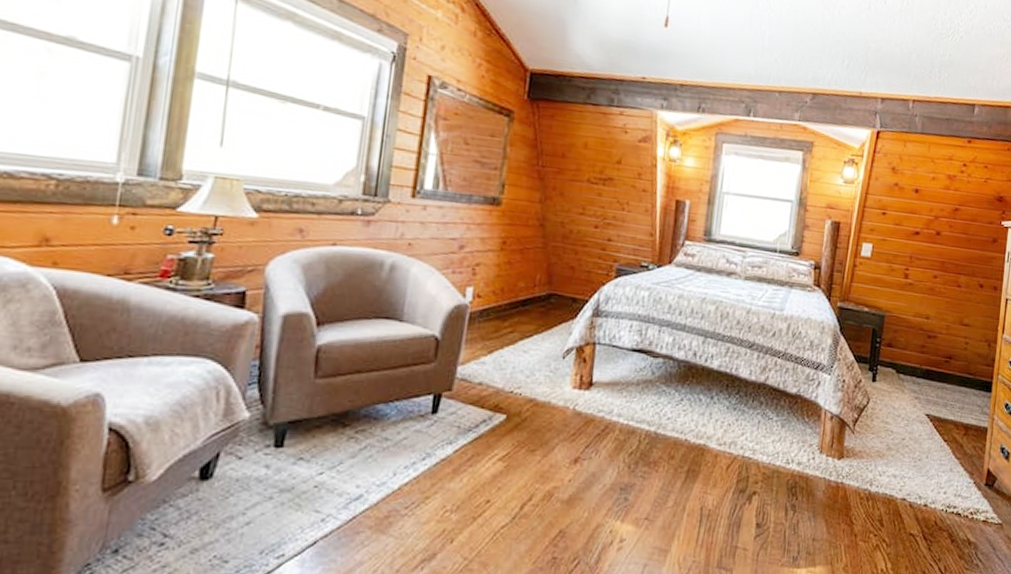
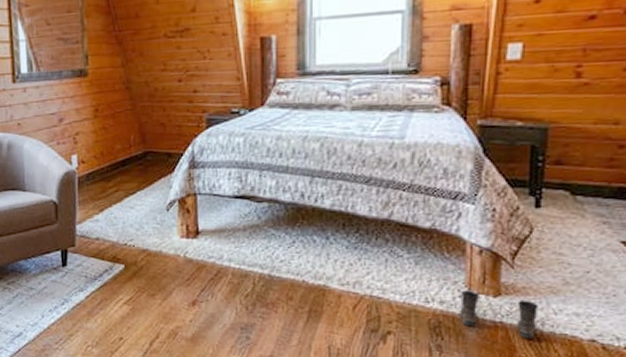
boots: none [812,452,869,498] -> present [460,290,539,338]

